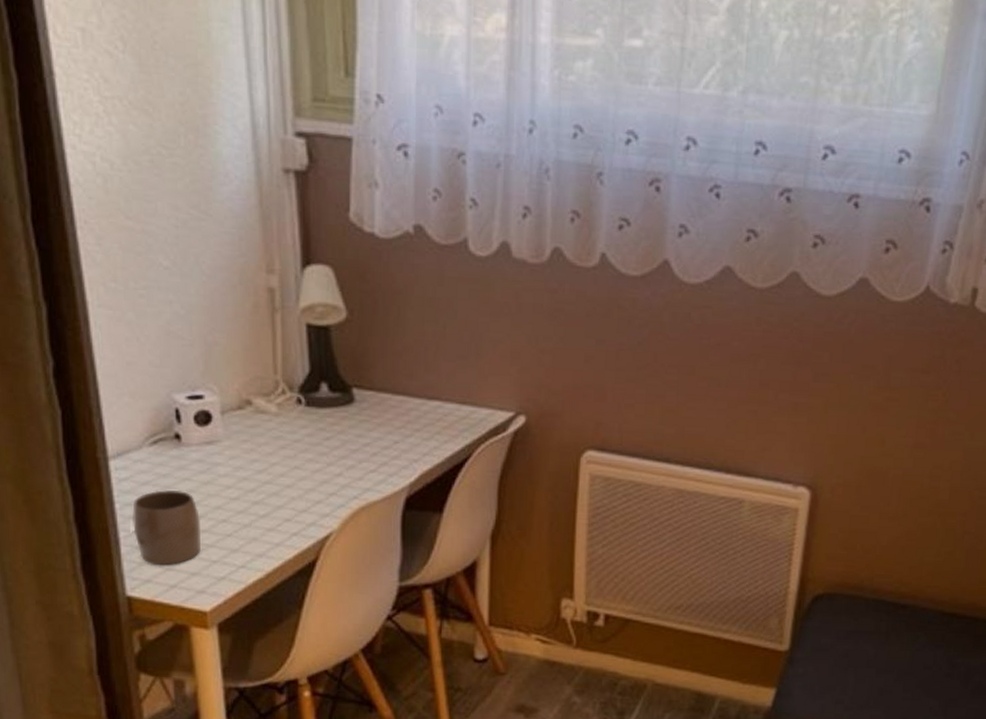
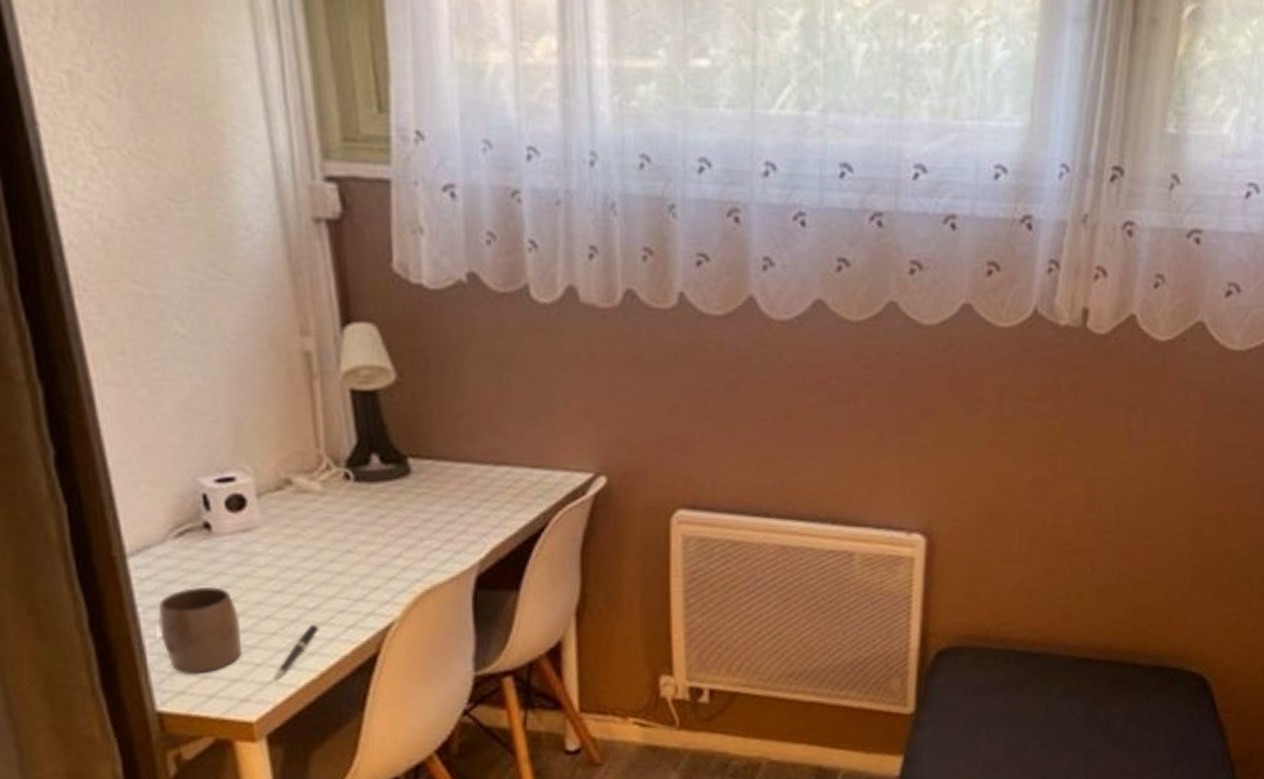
pen: none [227,529,268,576] -> present [274,623,320,680]

